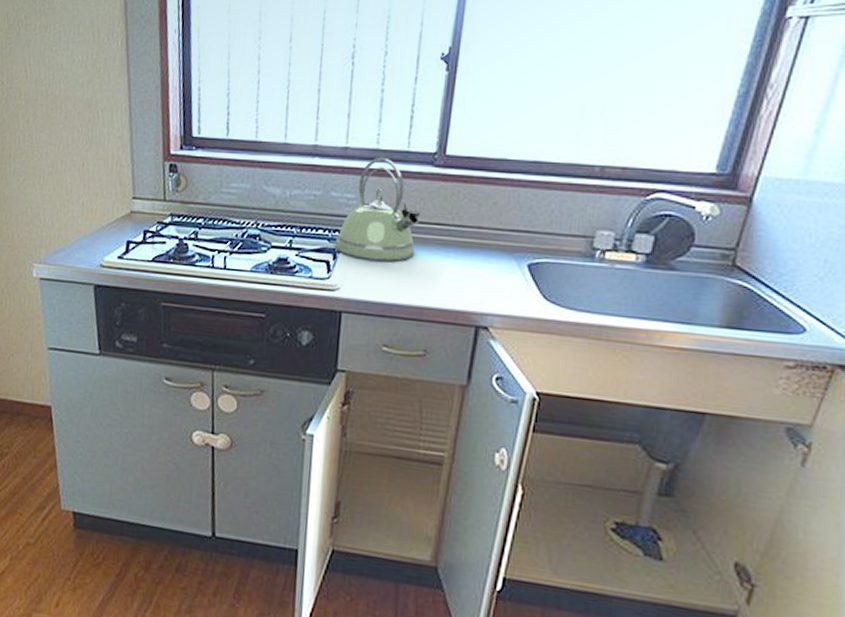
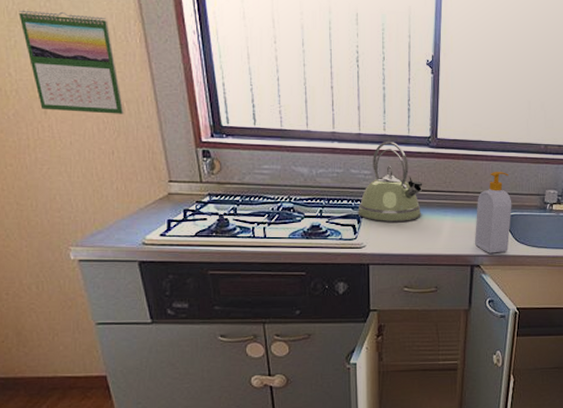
calendar: none [16,15,99,123] -> present [19,10,124,114]
soap bottle: none [484,200,544,313] -> present [475,171,512,253]

